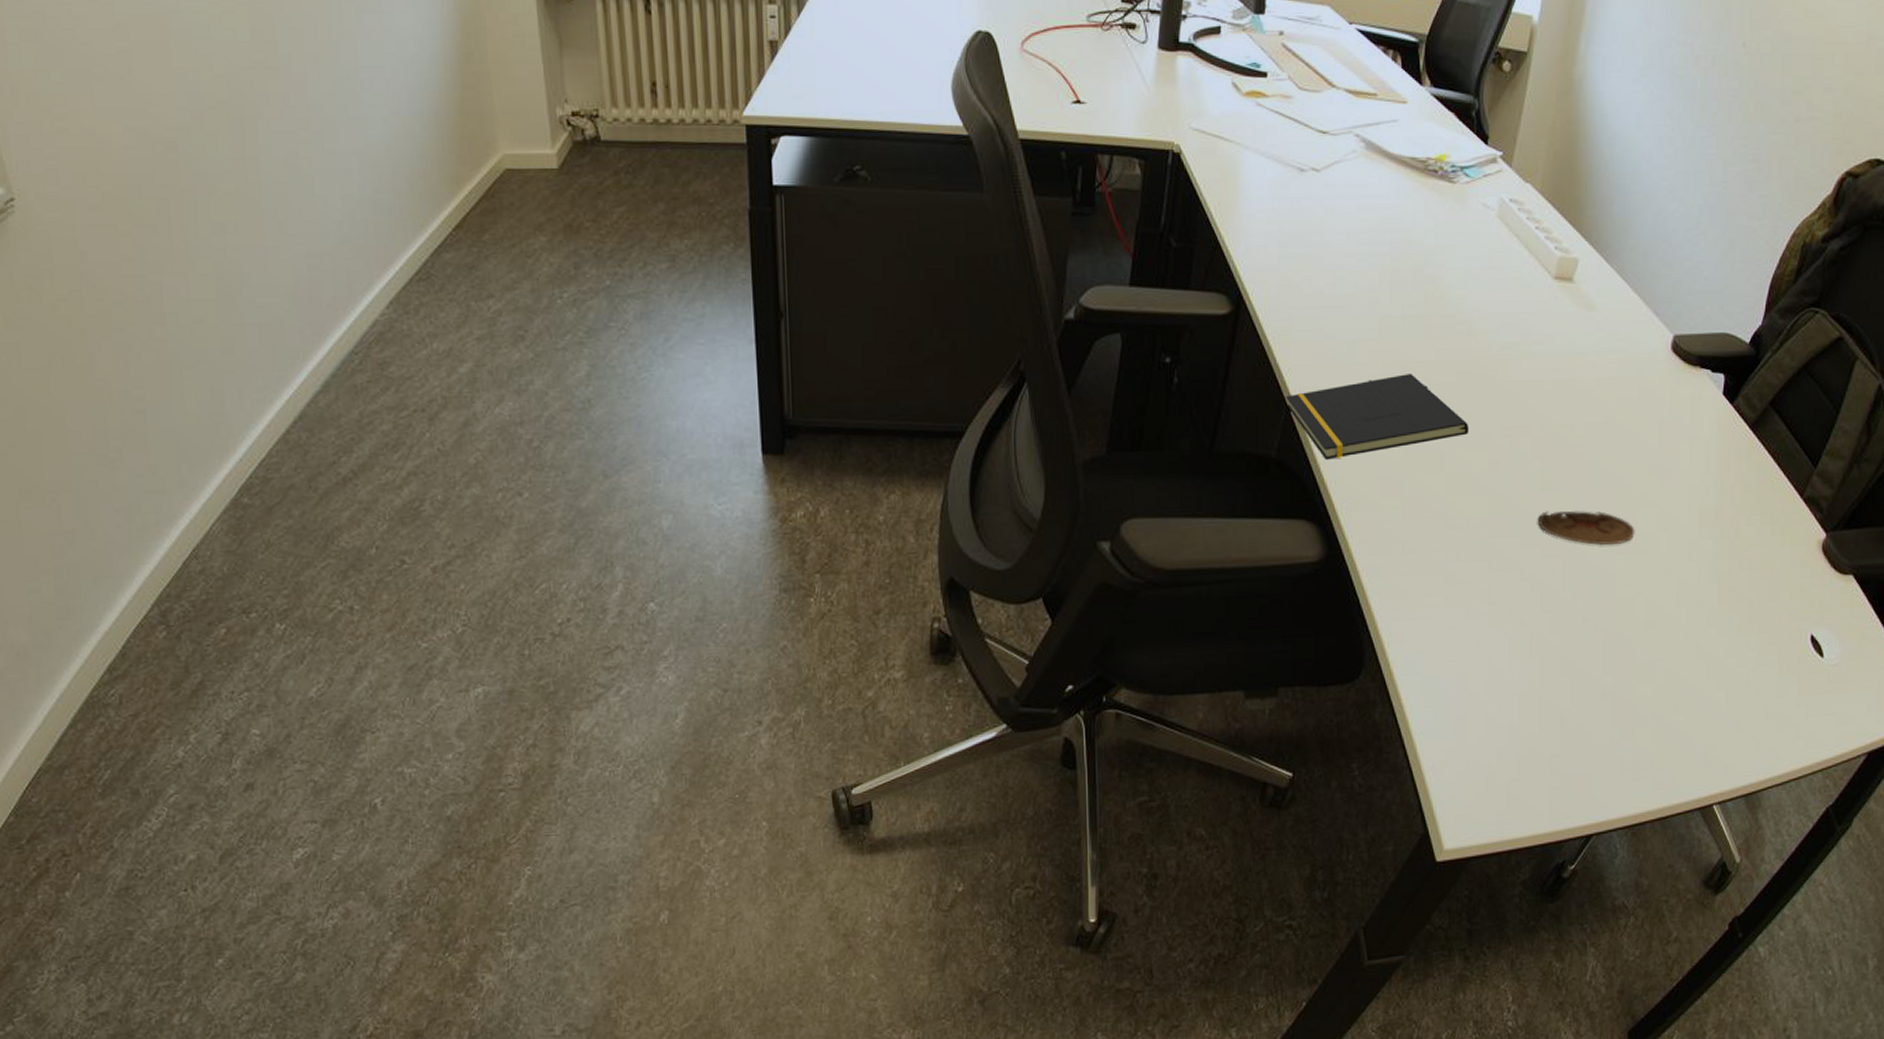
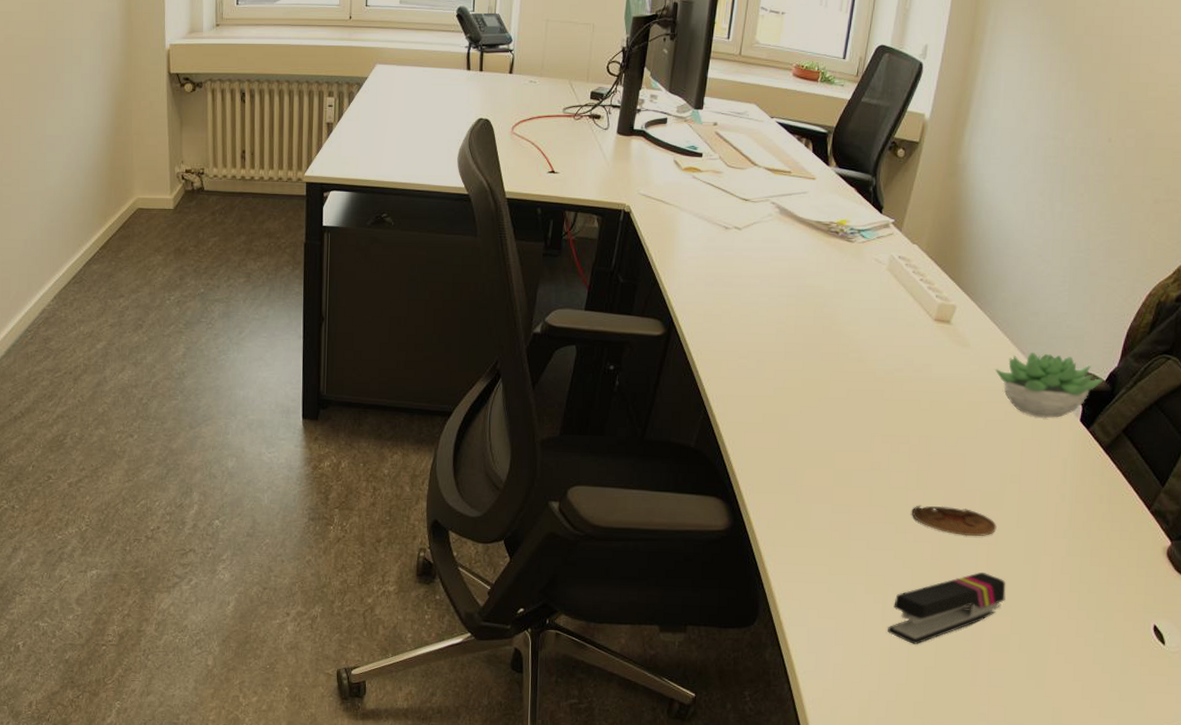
notepad: present [1285,374,1470,460] -> none [704,389,856,452]
stapler: none [1516,589,1648,685] -> present [888,572,1006,644]
succulent plant: none [1625,312,1748,394] -> present [994,352,1105,419]

